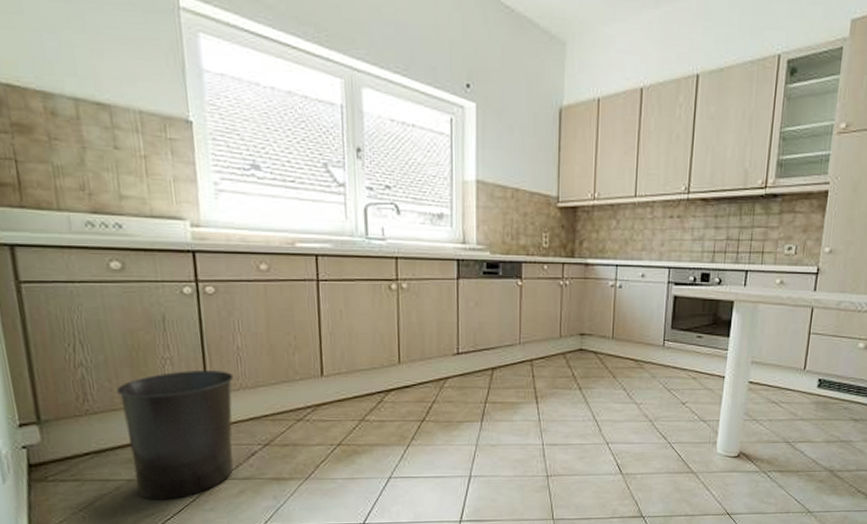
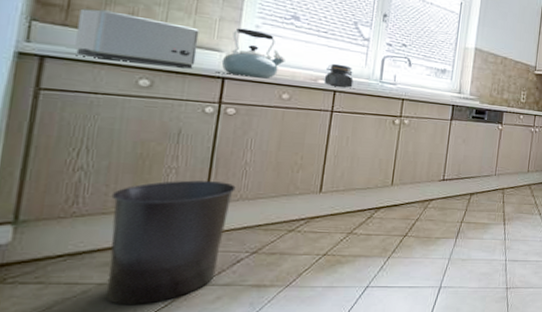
toaster: none [32,183,161,244] -> present [75,8,199,69]
kettle: none [187,188,255,247] -> present [221,28,285,79]
jar: none [301,220,336,251] -> present [323,63,354,88]

